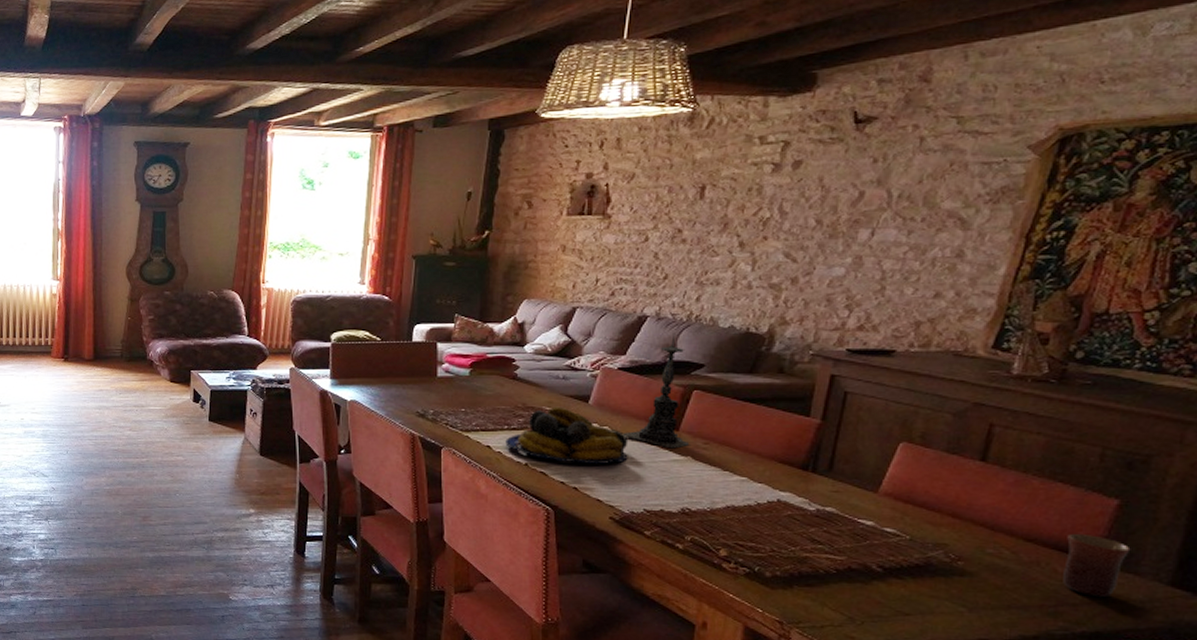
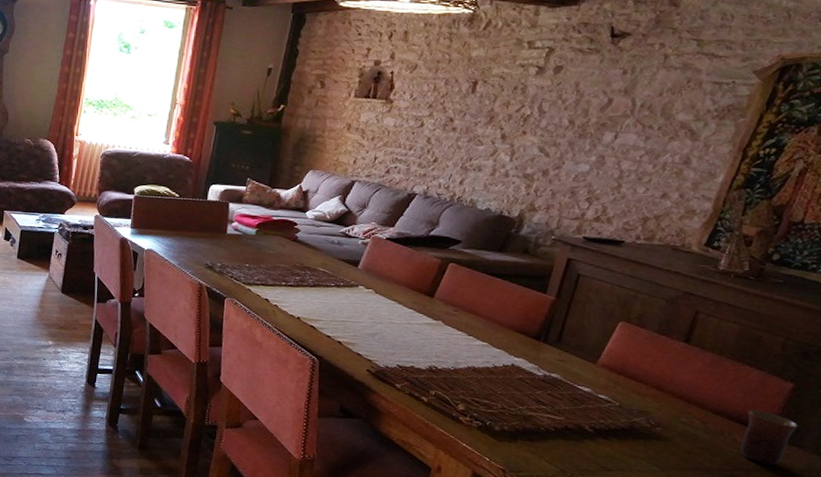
fruit bowl: present [505,406,628,464] -> none [282,268,390,323]
candle holder: present [622,333,690,449] -> none [385,211,445,313]

